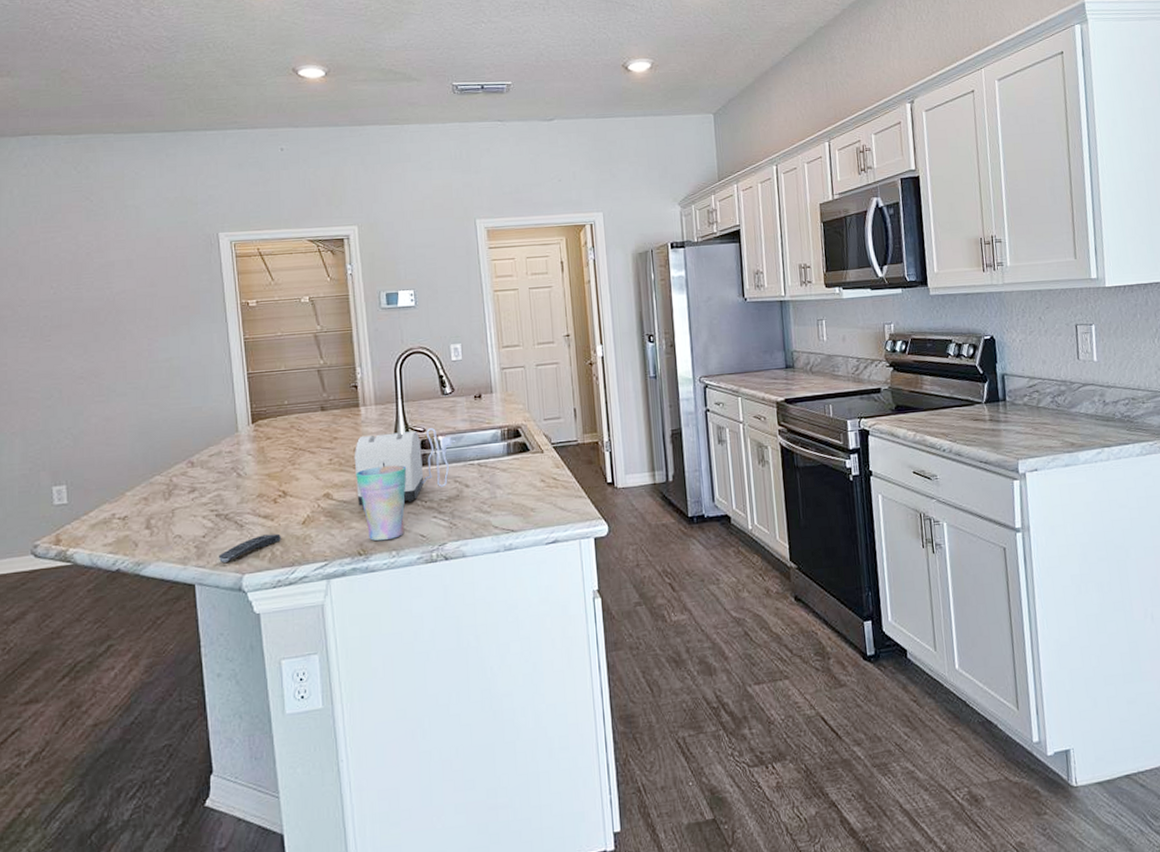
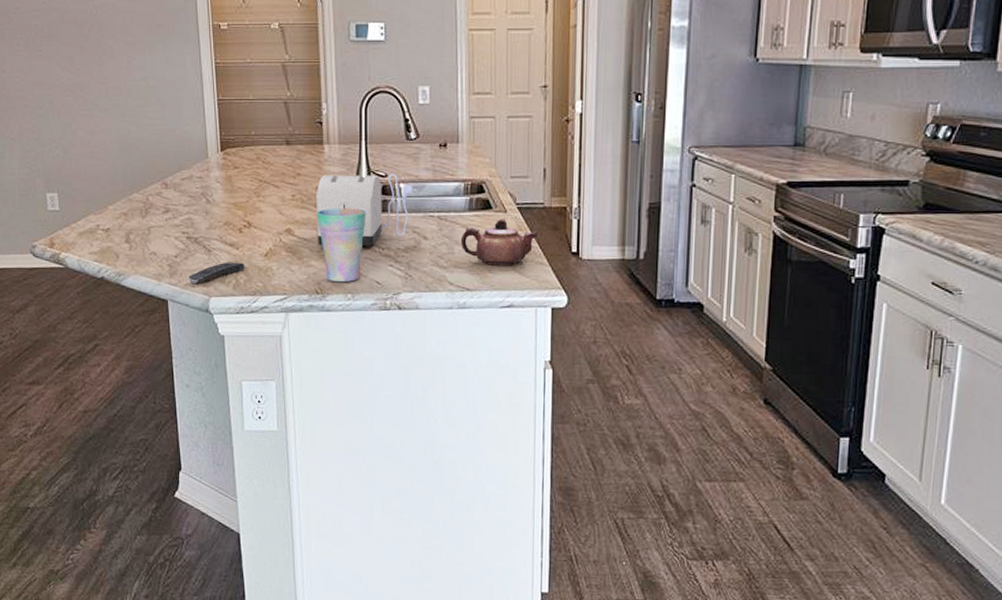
teapot: none [501,459,575,505] -> present [460,218,539,266]

